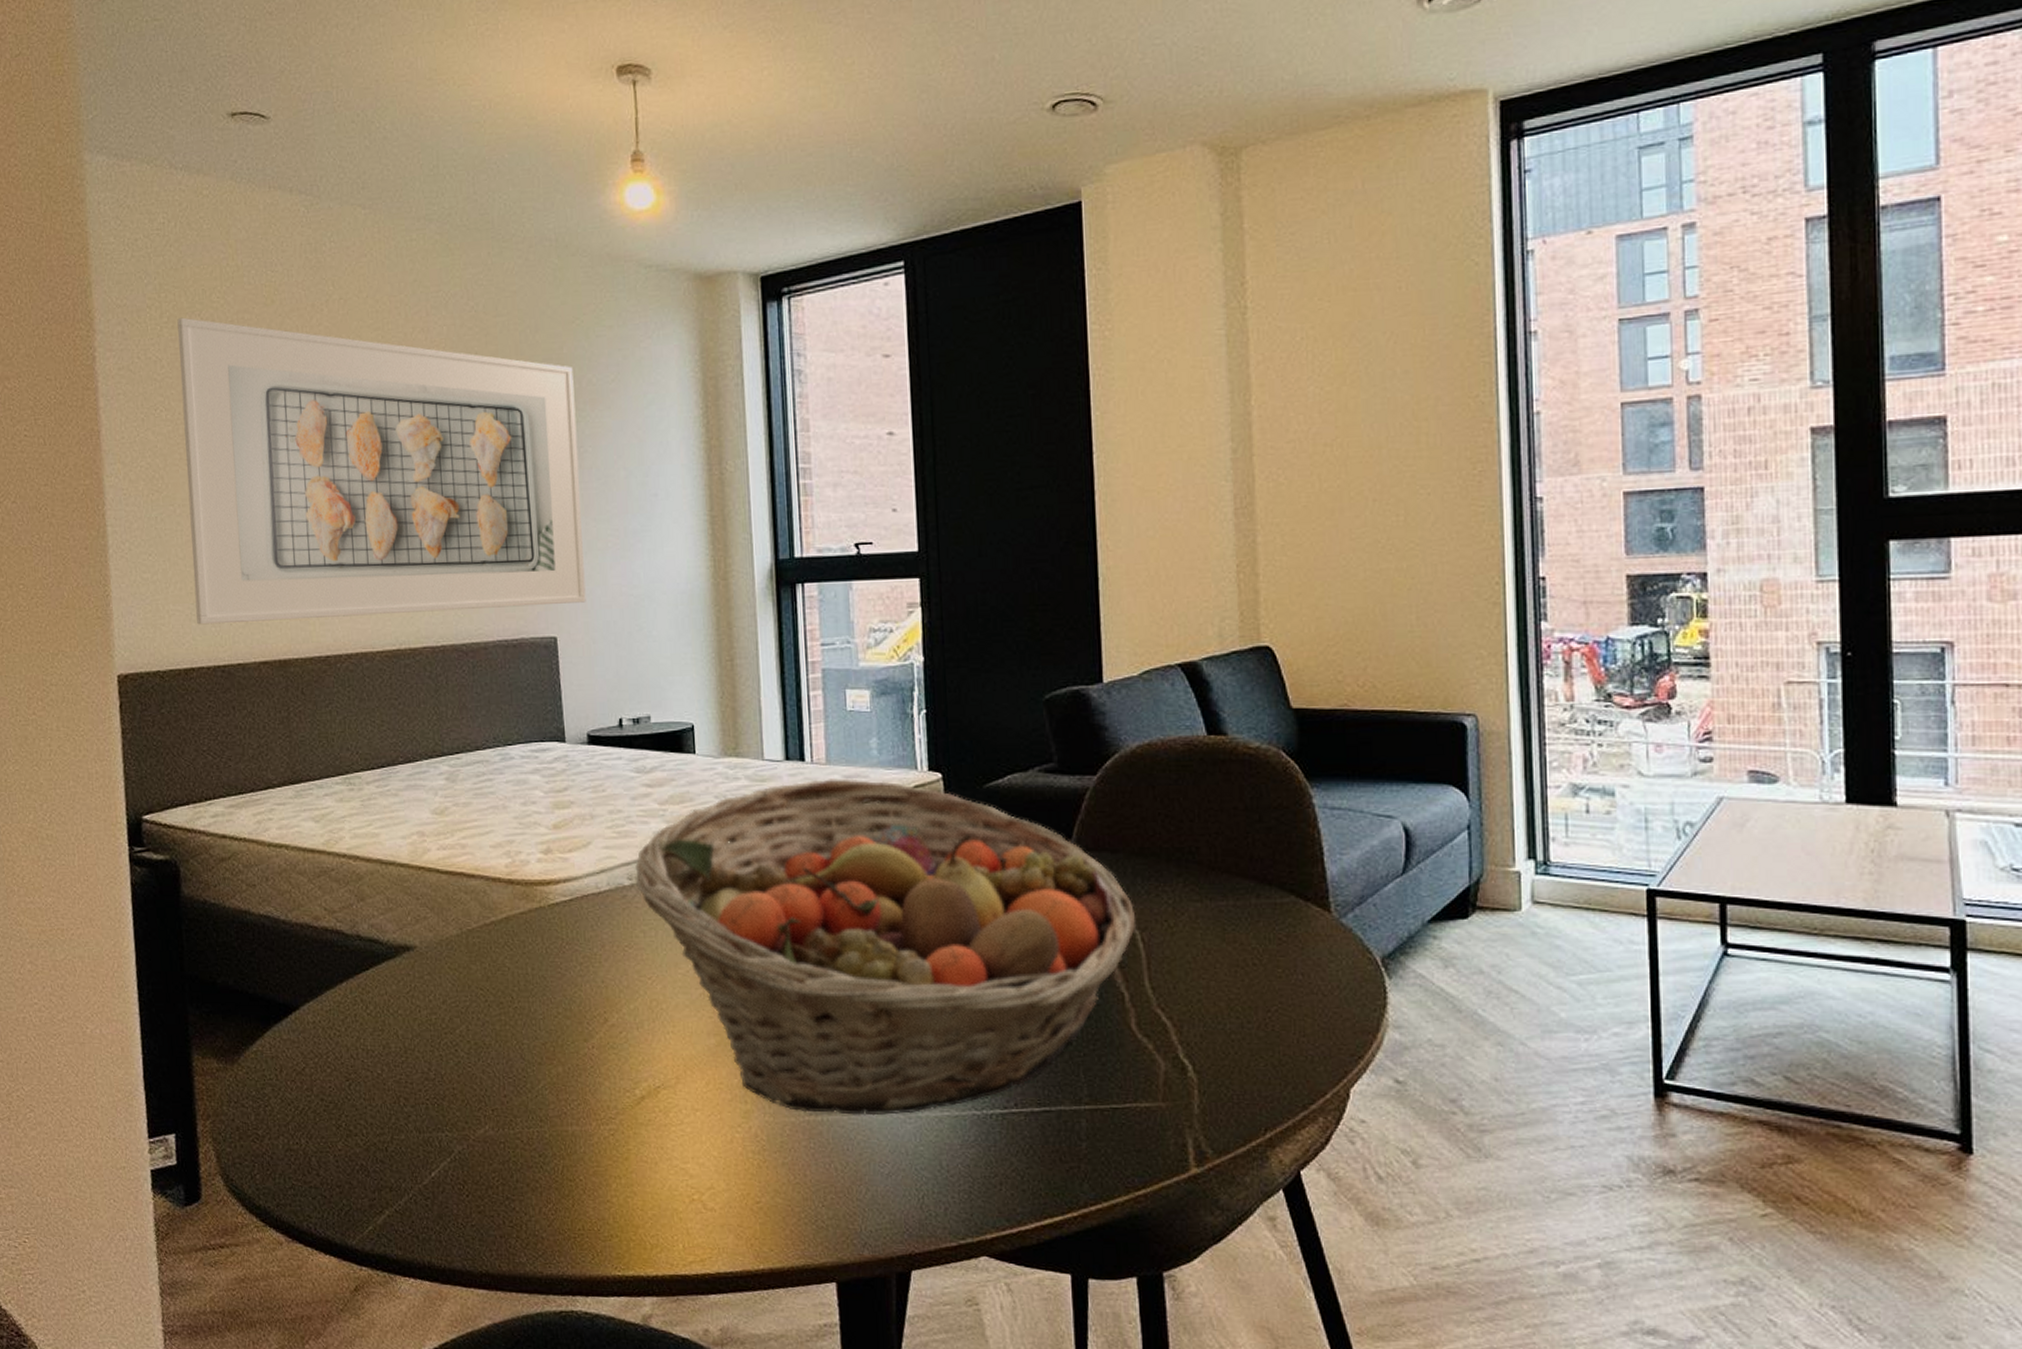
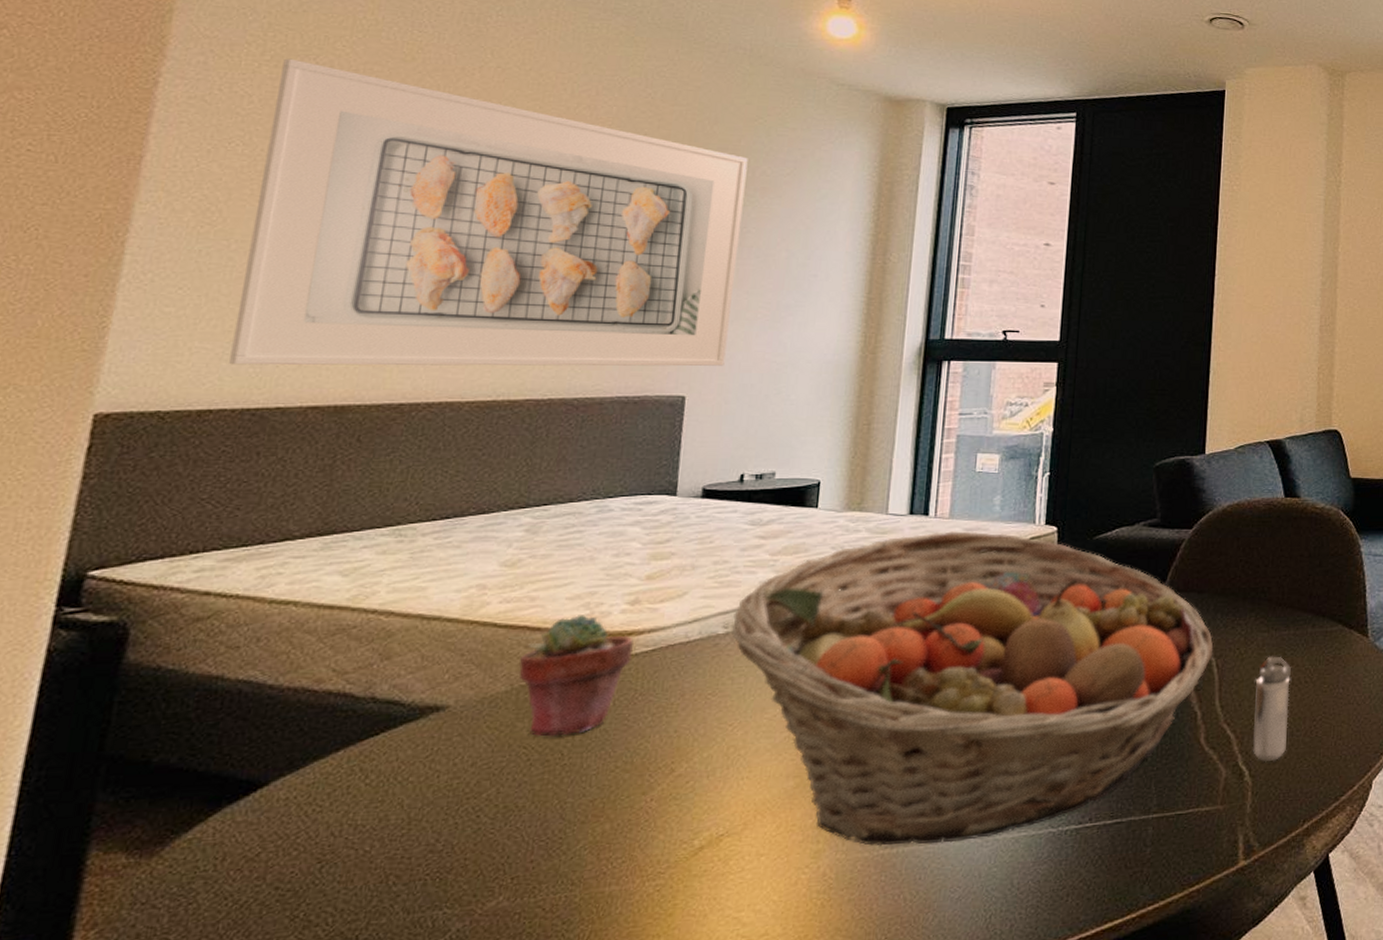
potted succulent: none [462,863,555,980] -> present [518,615,634,737]
shaker: none [1190,931,1236,1057] -> present [1253,656,1291,762]

